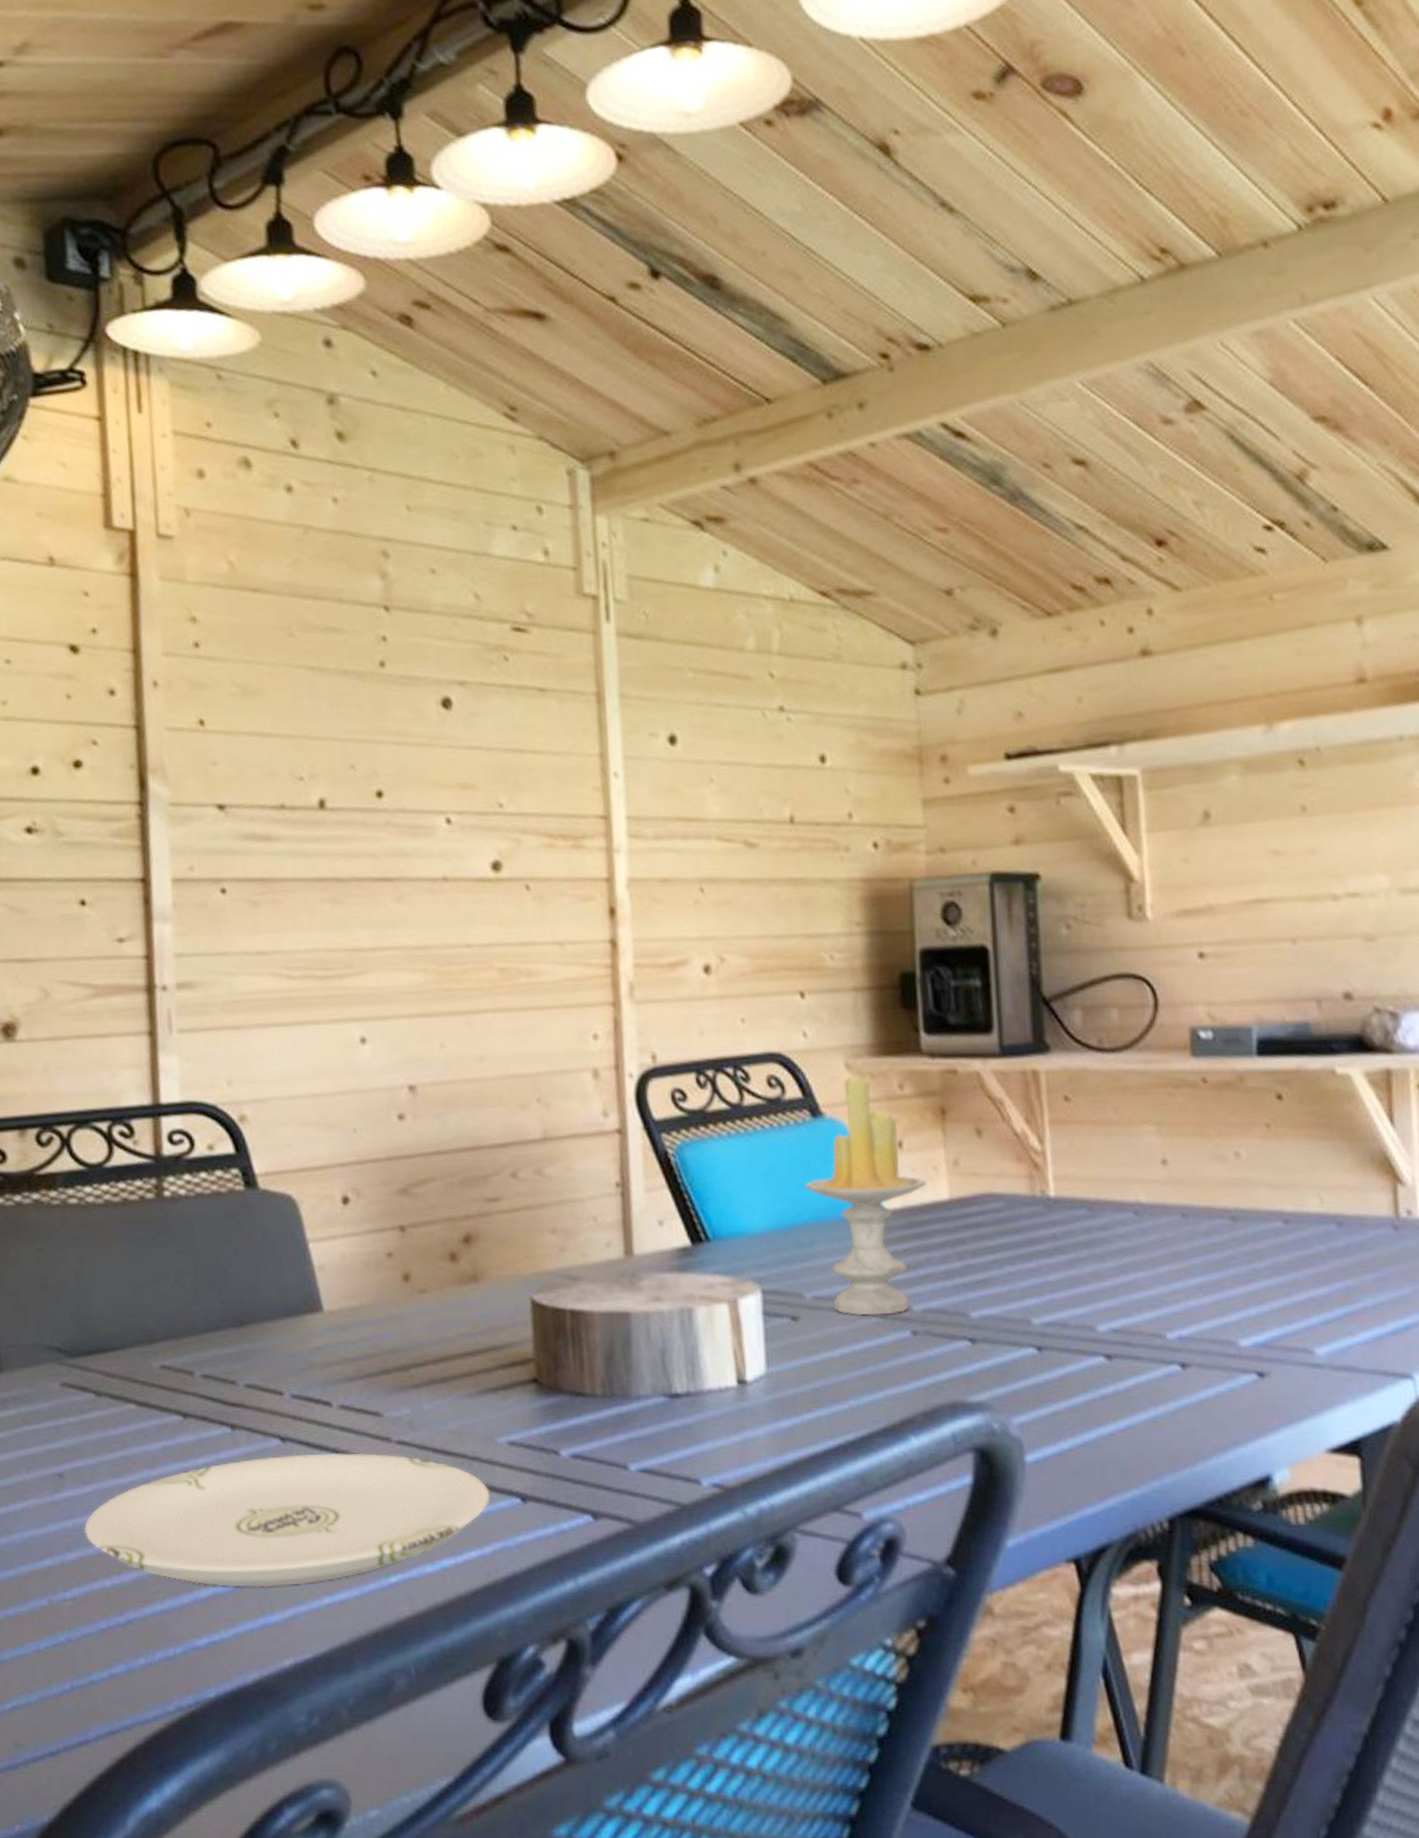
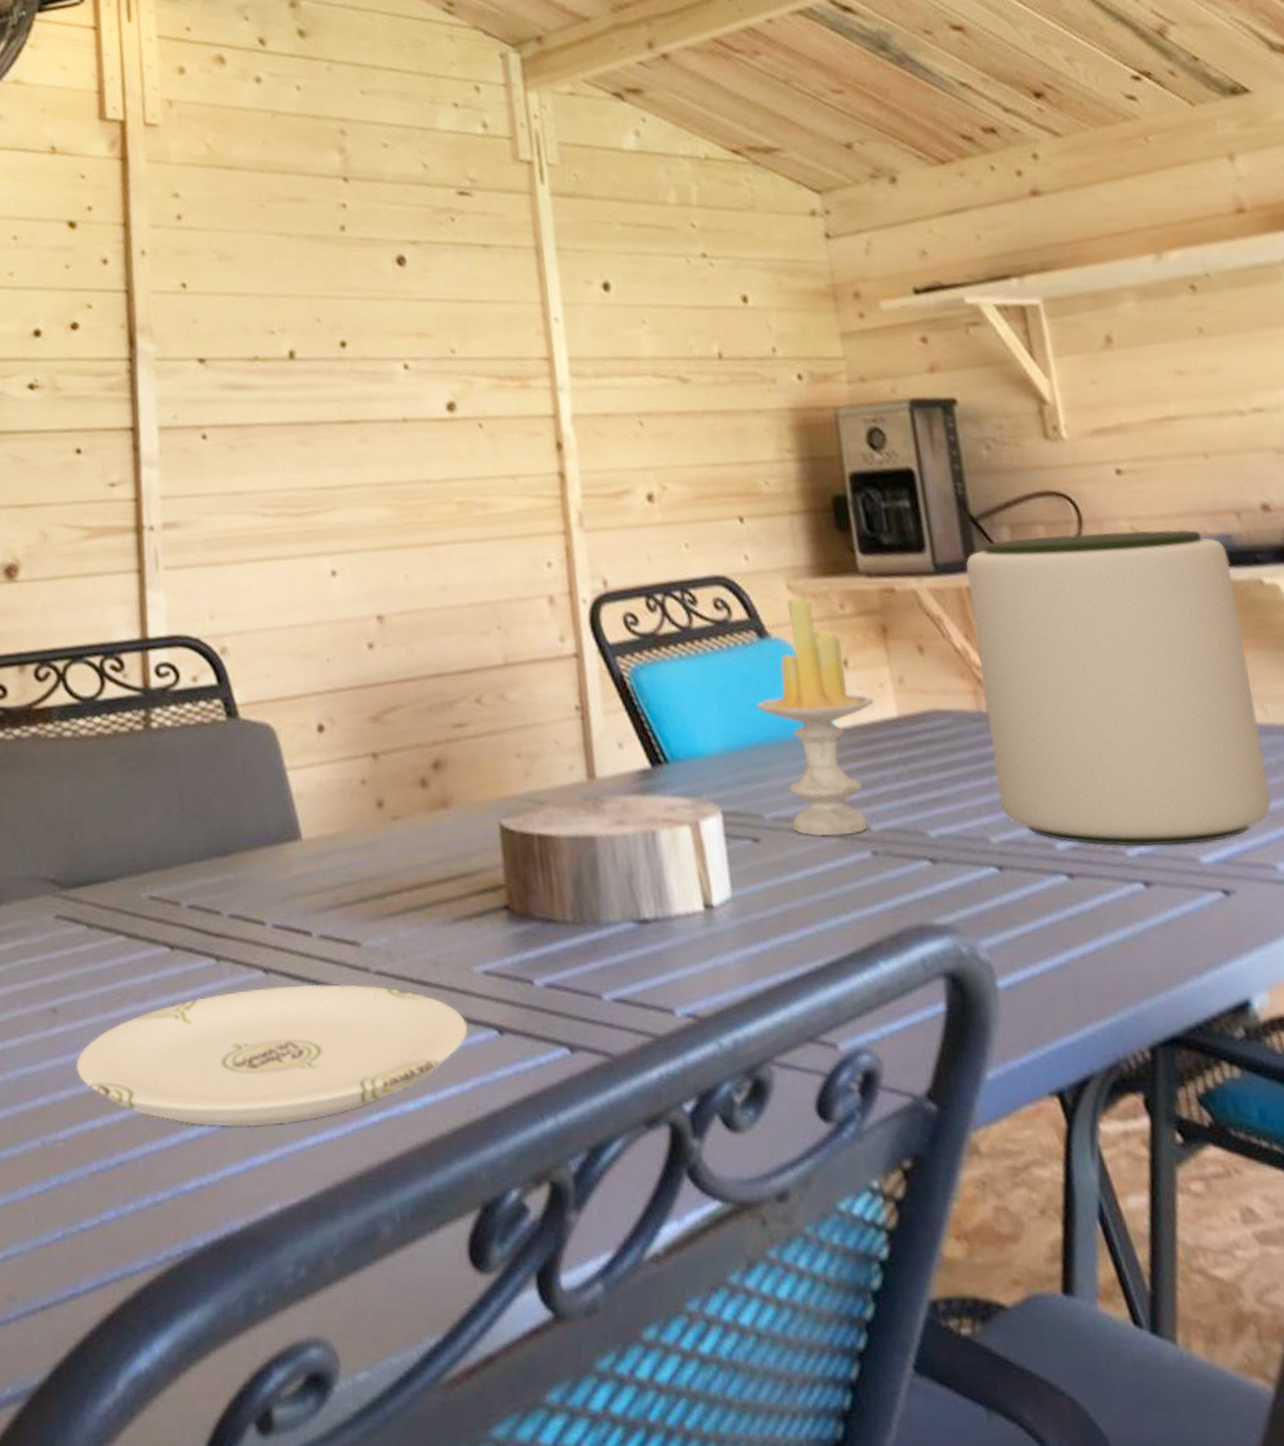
plant pot: none [1033,1016,1317,1330] -> present [966,529,1272,846]

